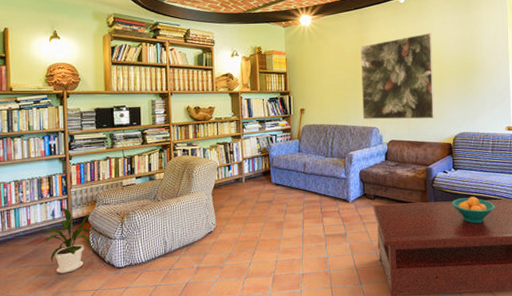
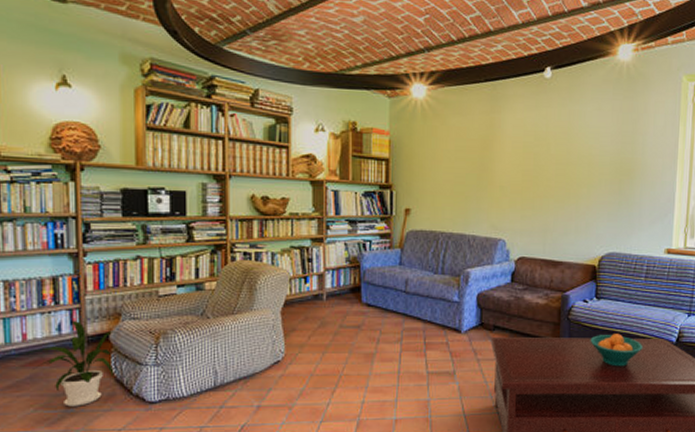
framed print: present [360,33,435,120] -> none [487,121,583,233]

